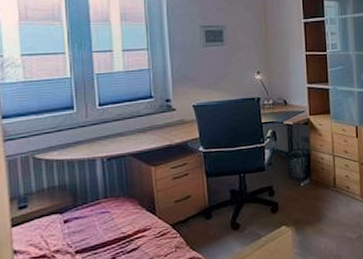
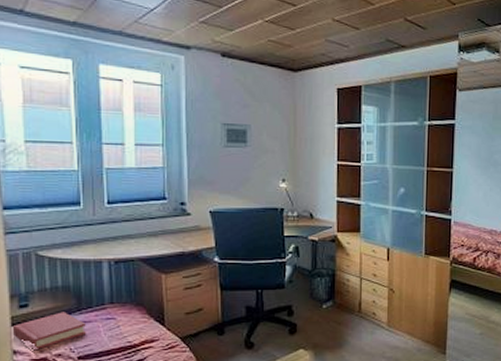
hardback book: none [12,209,82,249] -> present [12,312,86,351]

